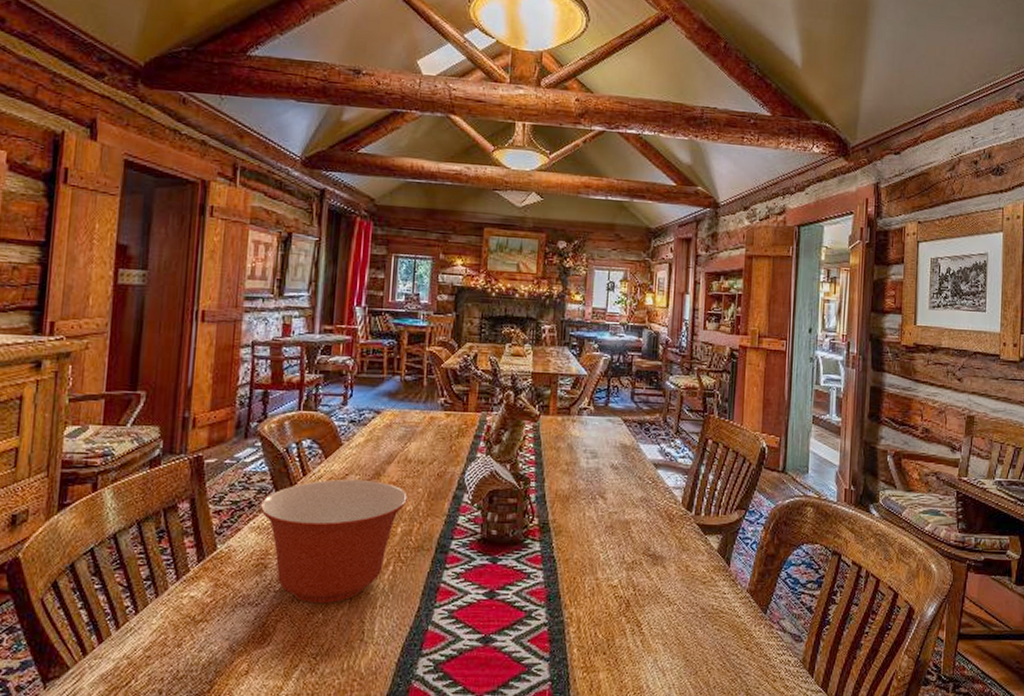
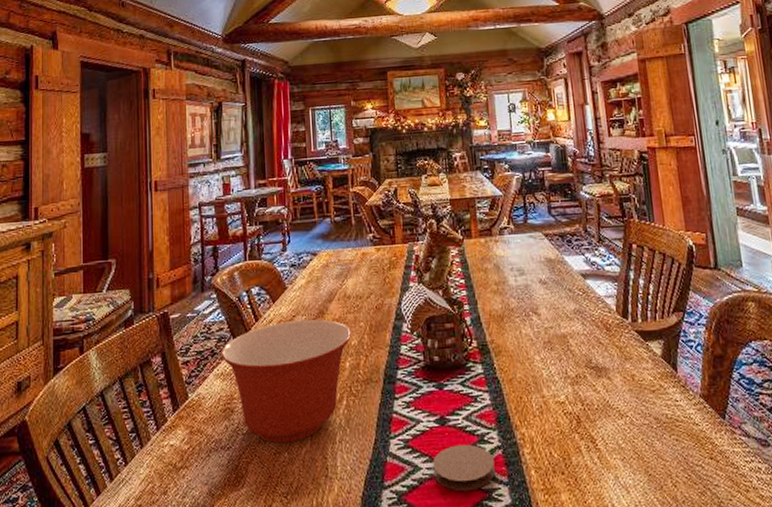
coaster: none [475,619,539,664] -> present [433,444,495,492]

